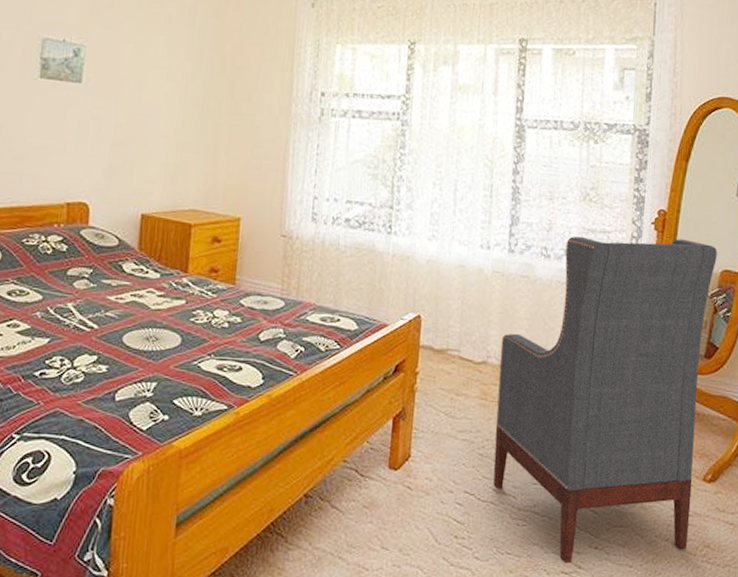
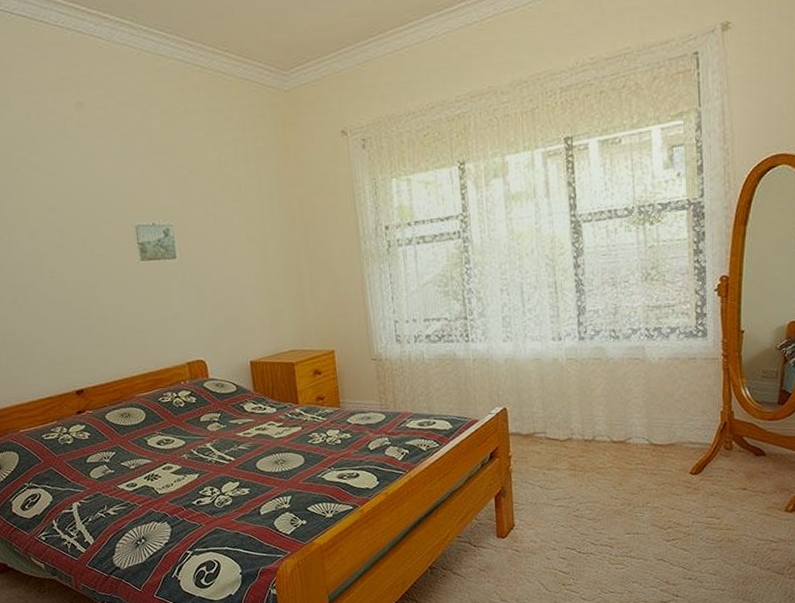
armchair: present [493,236,717,564] -> none [582,299,783,595]

